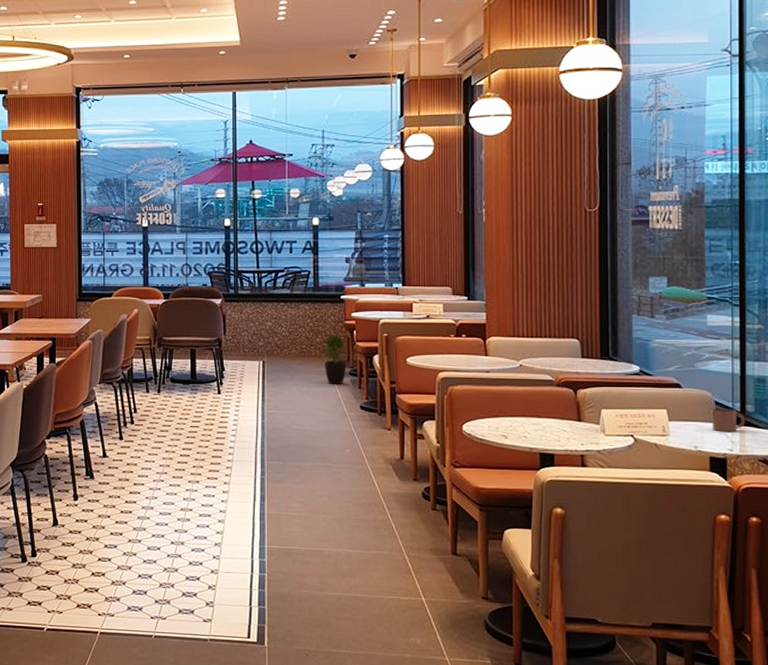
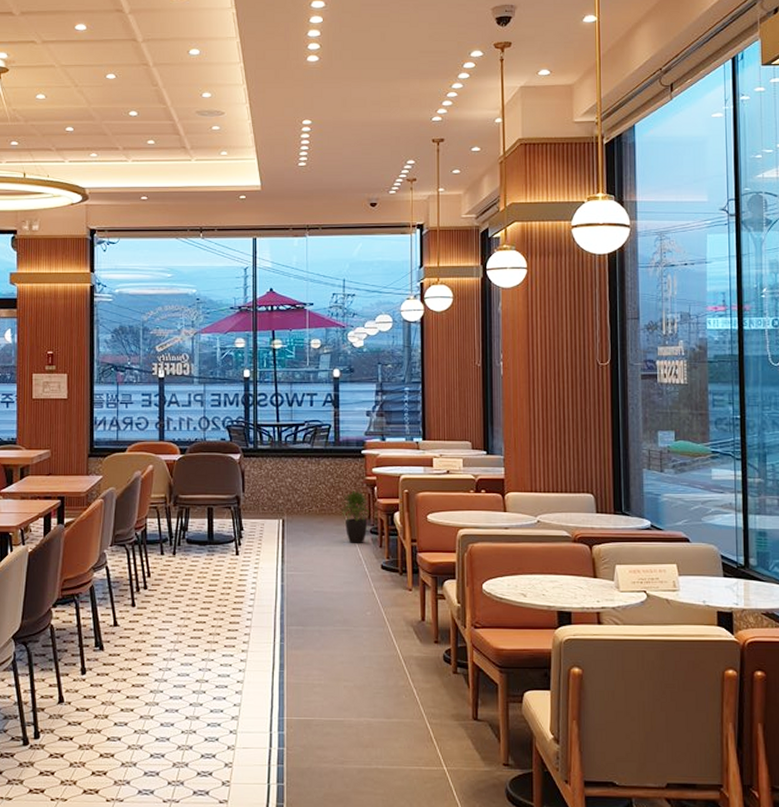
mug: present [711,408,746,433] -> none [718,562,749,586]

